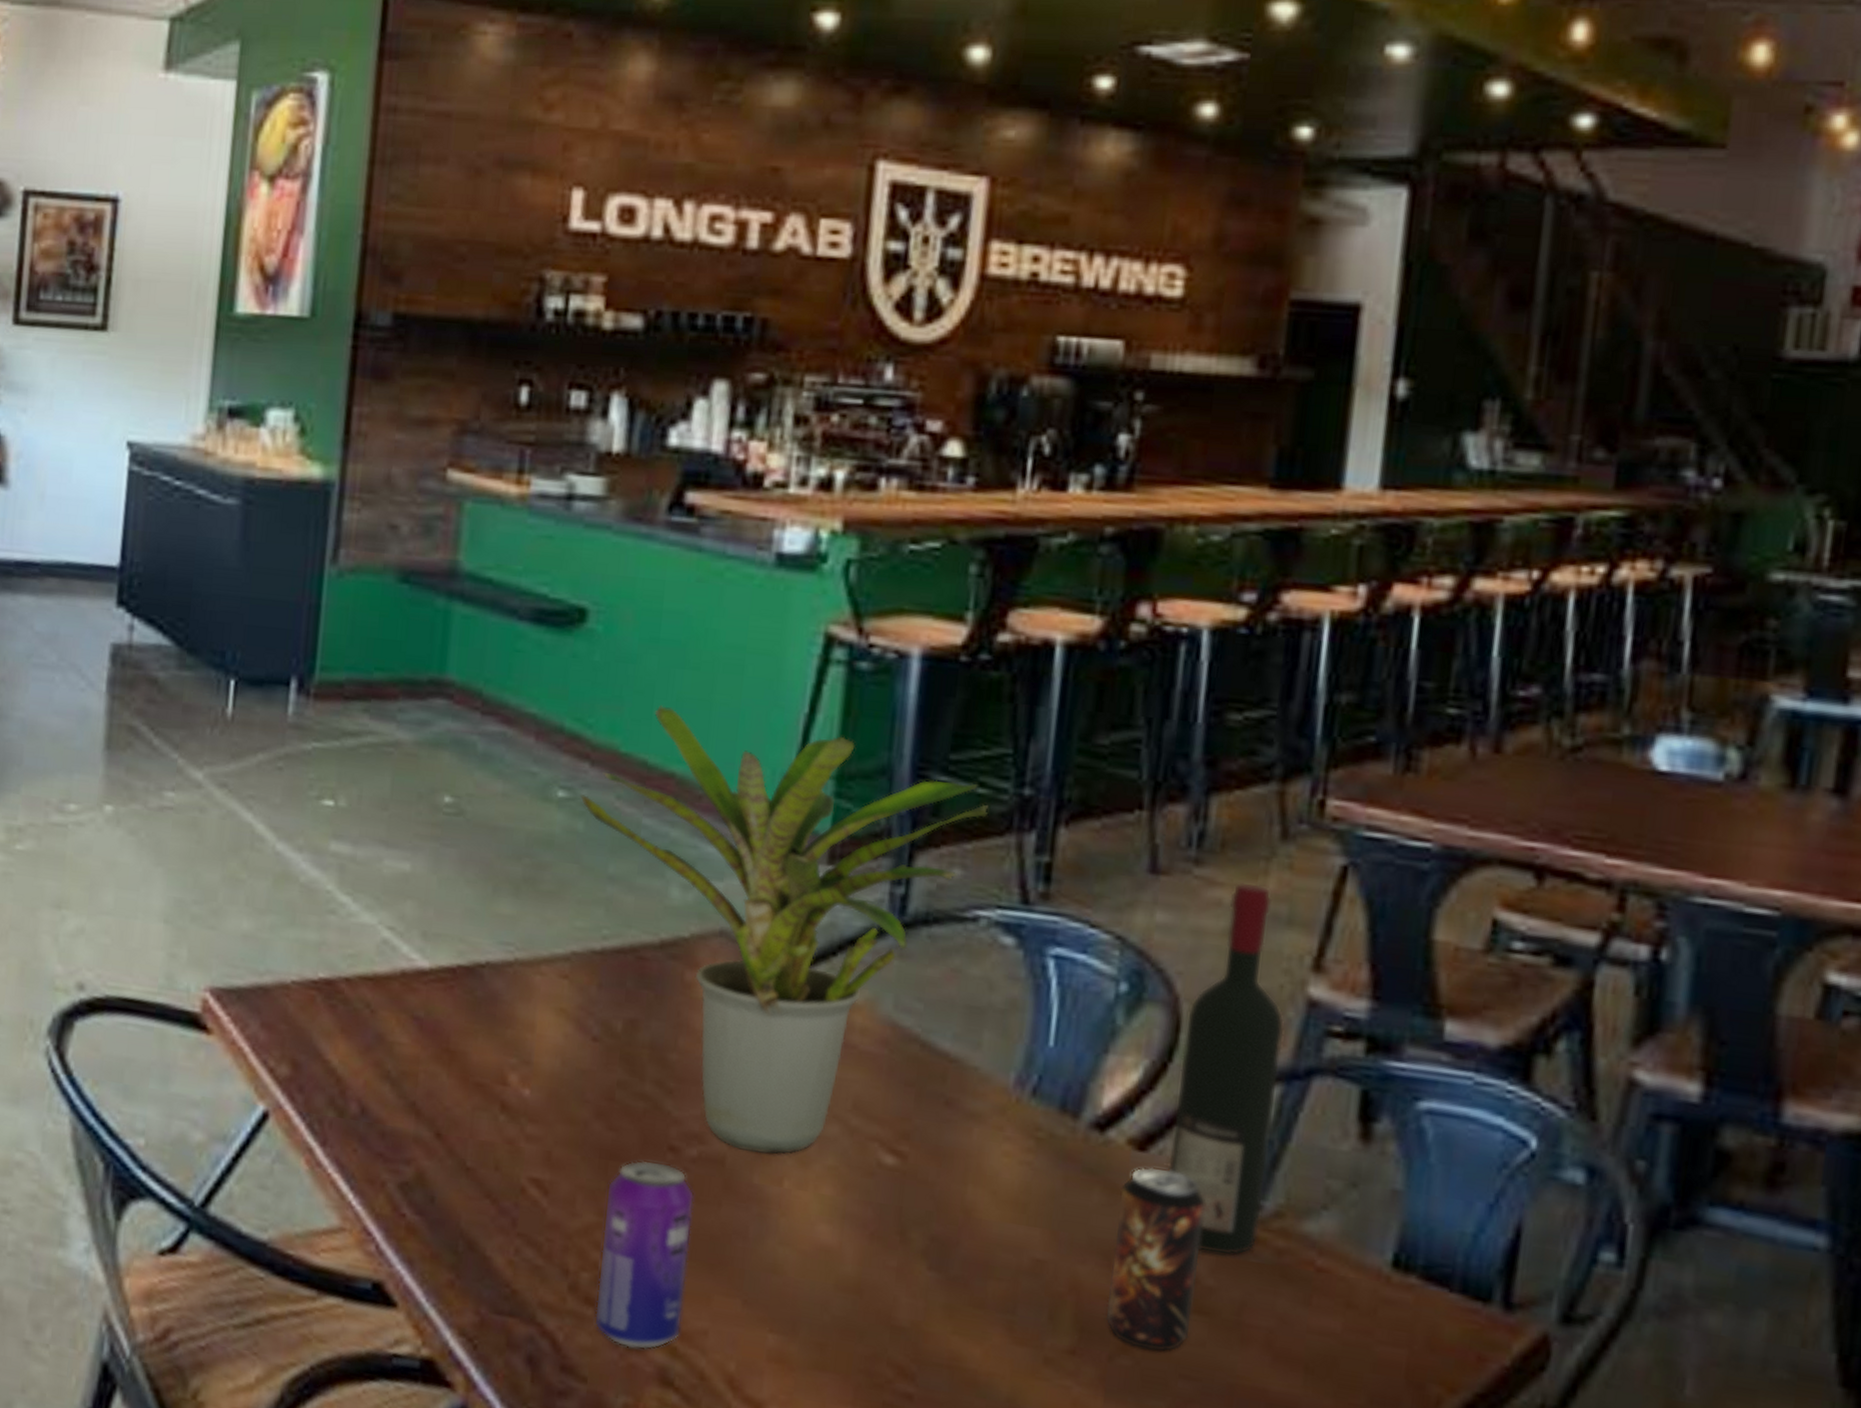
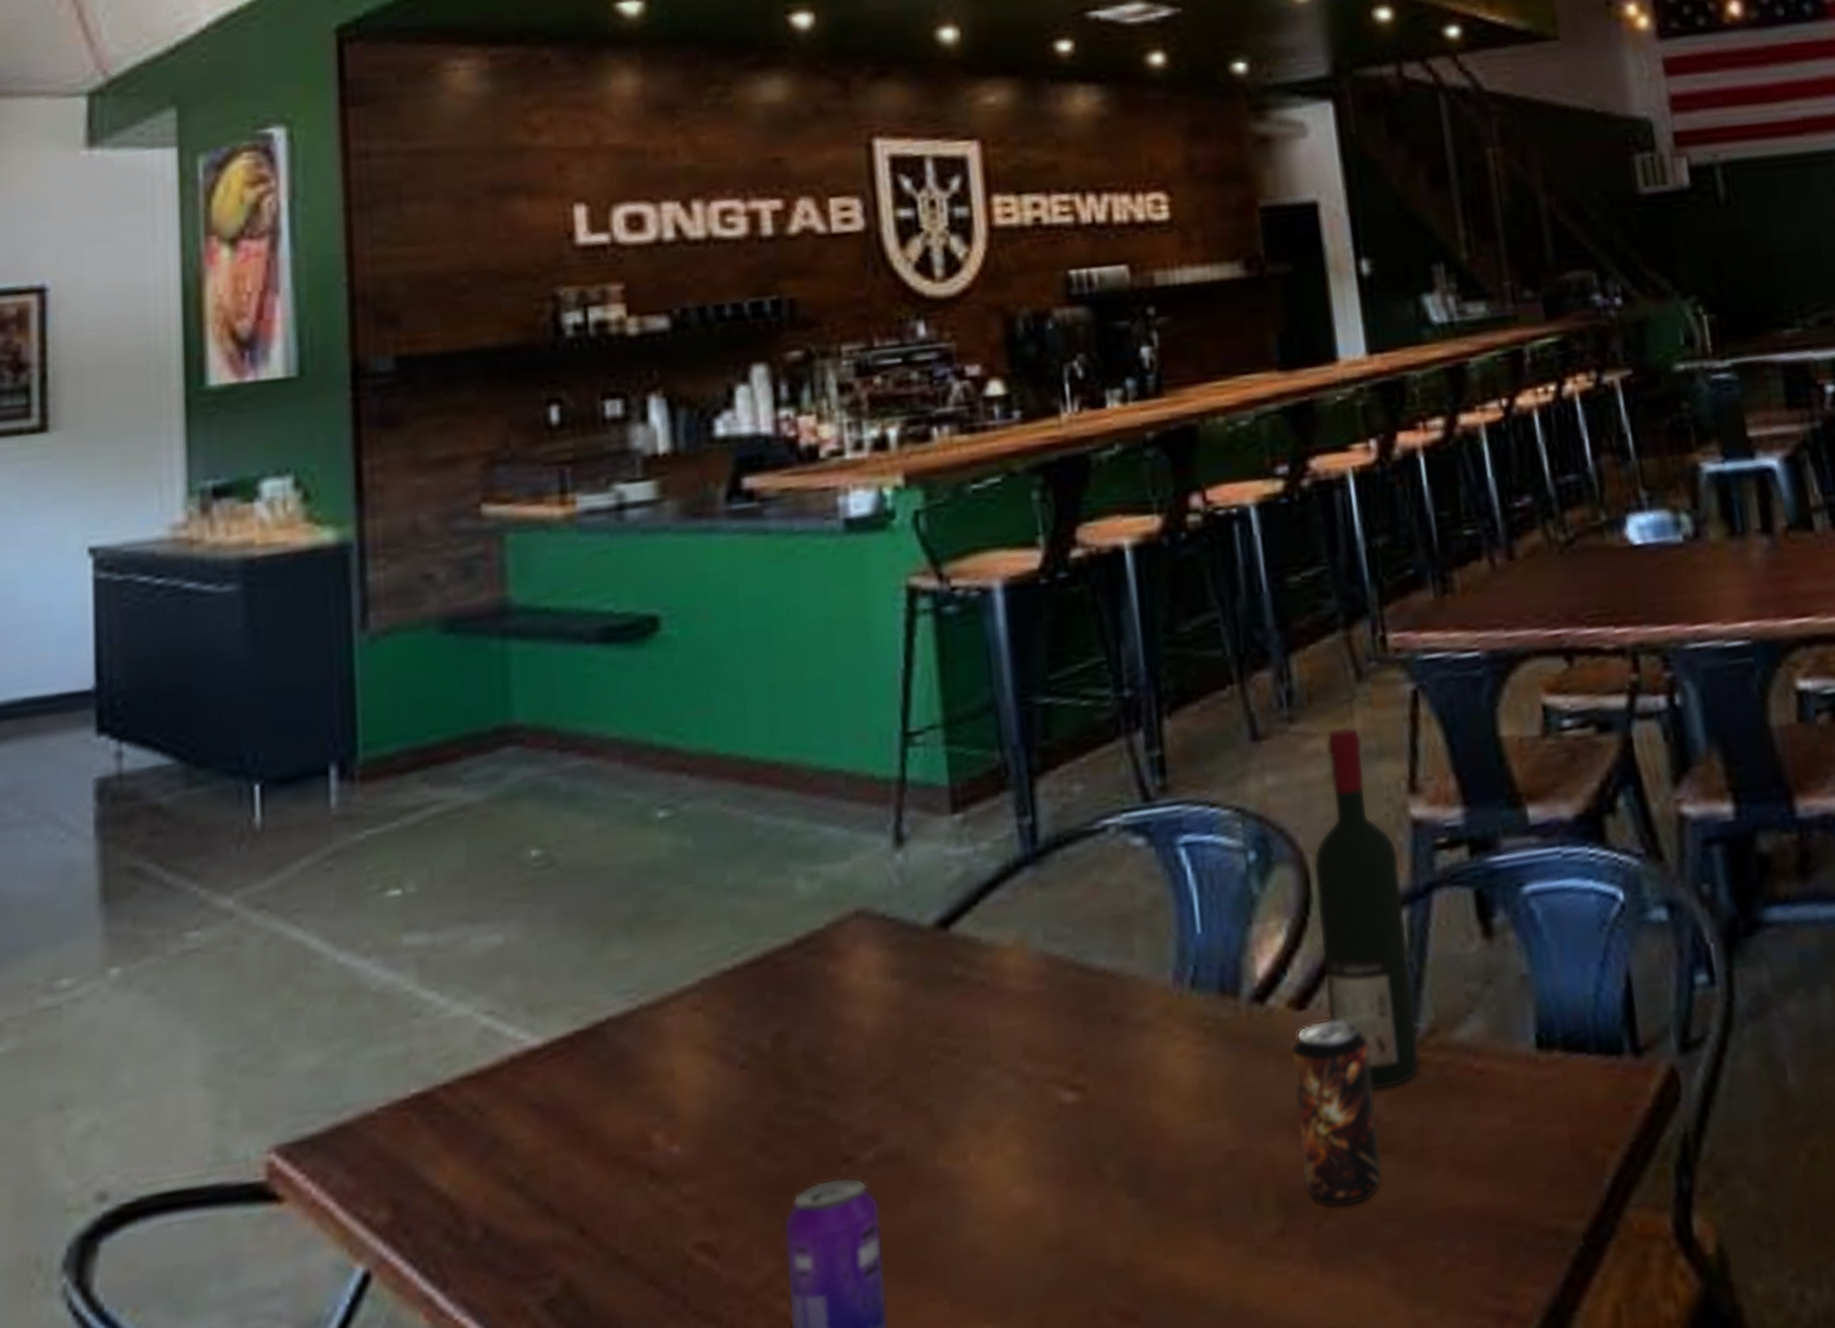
potted plant: present [580,705,988,1155] -> none [683,682,1095,1137]

